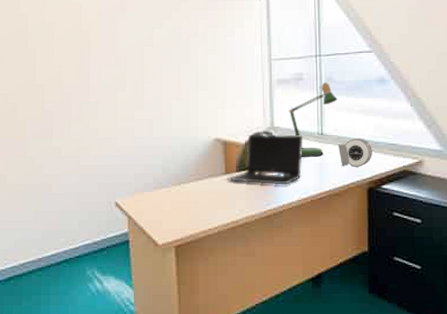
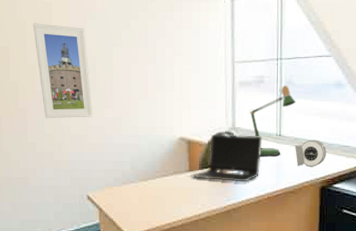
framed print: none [61,25,122,122] -> present [32,23,93,119]

